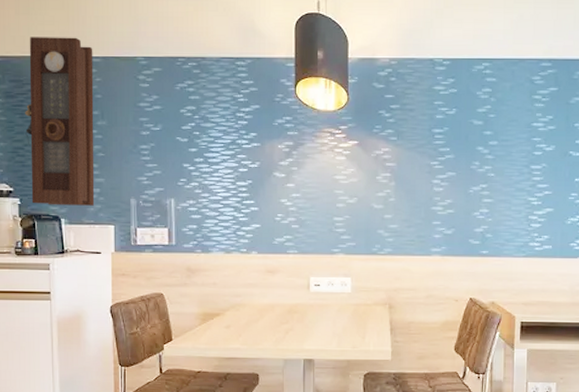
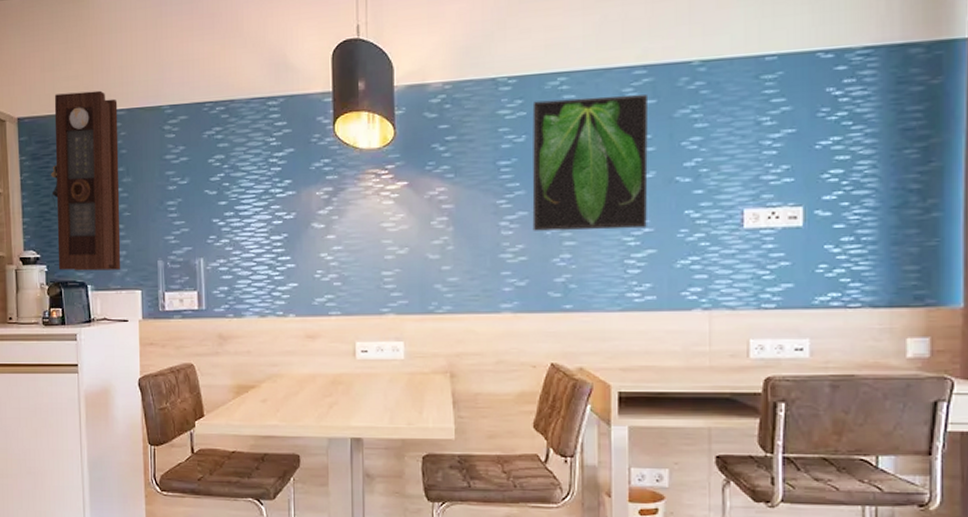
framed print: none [459,81,551,191] -> present [532,95,648,231]

